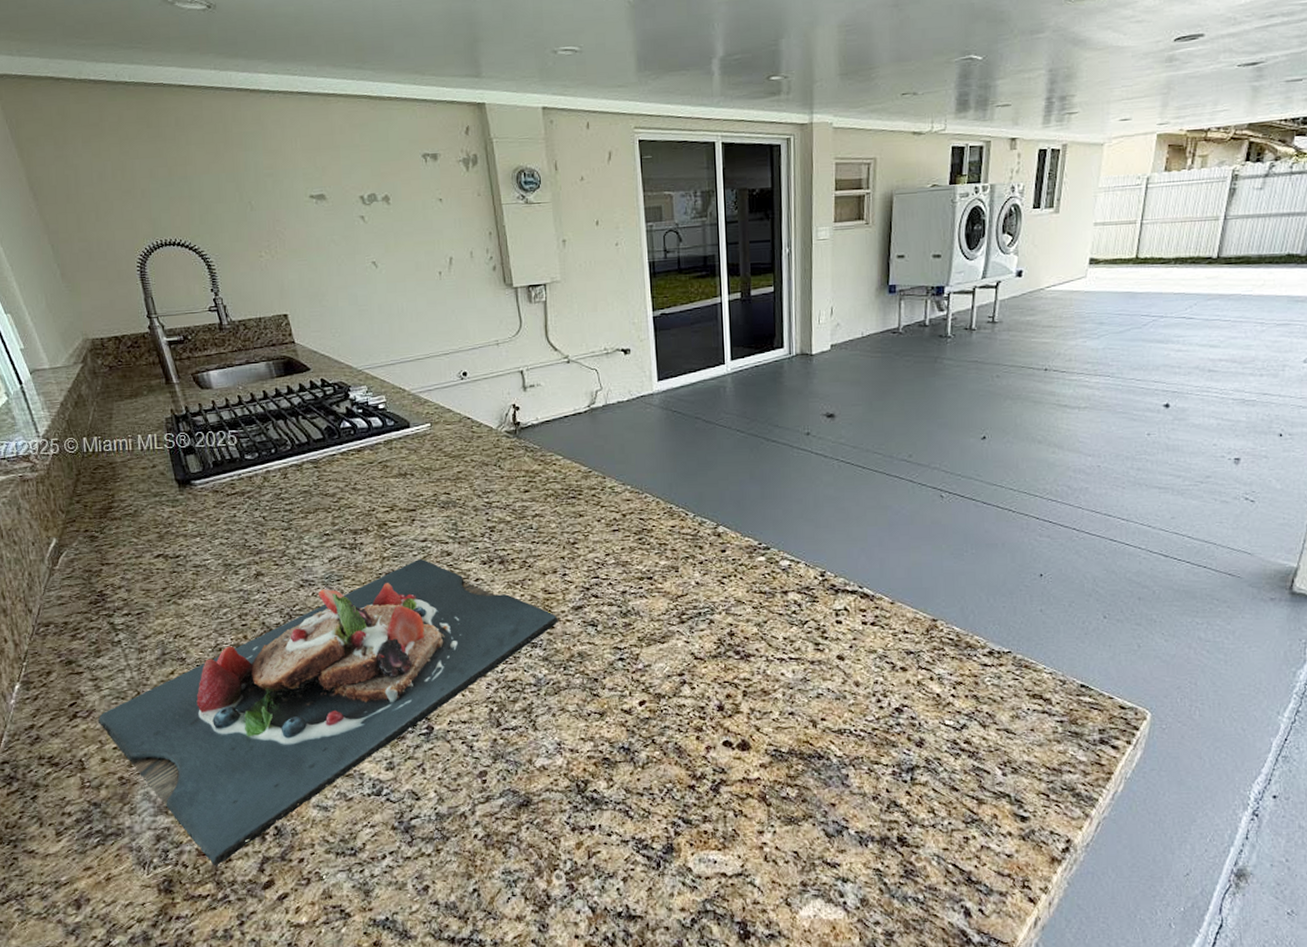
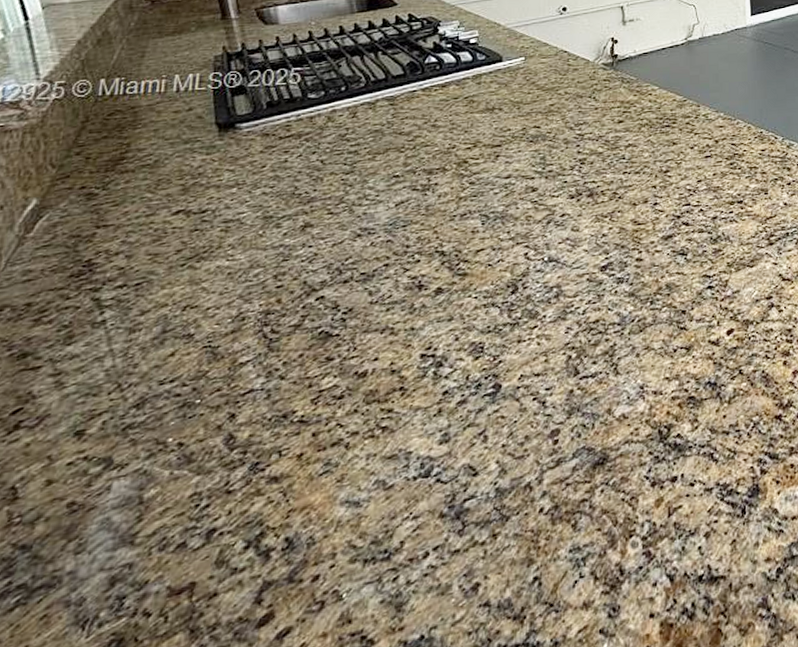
platter: present [97,559,560,868] -> none [50,197,648,609]

